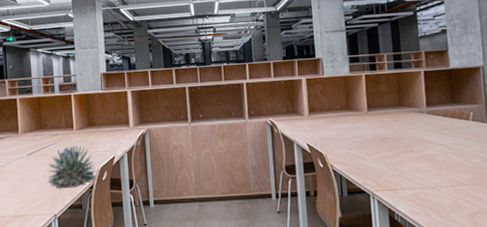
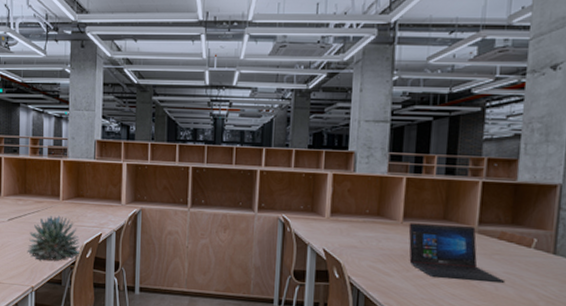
laptop: none [372,109,455,156] -> present [408,223,506,283]

